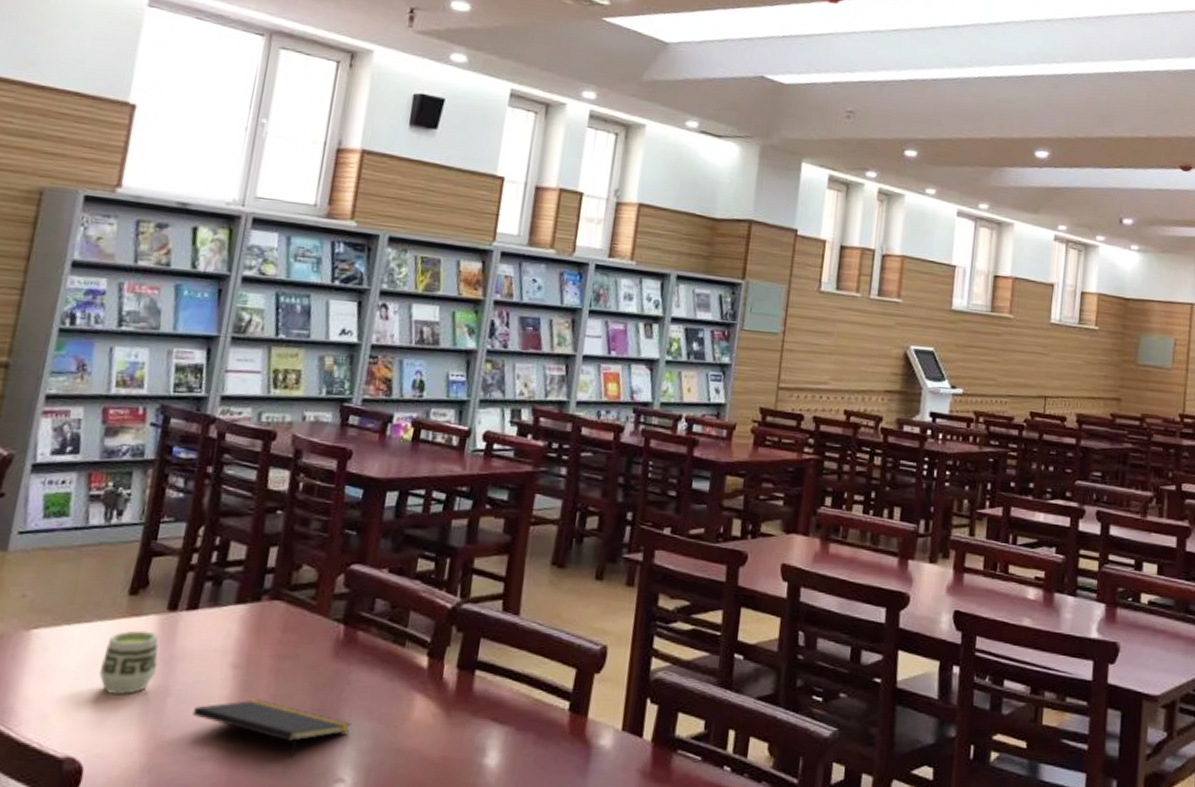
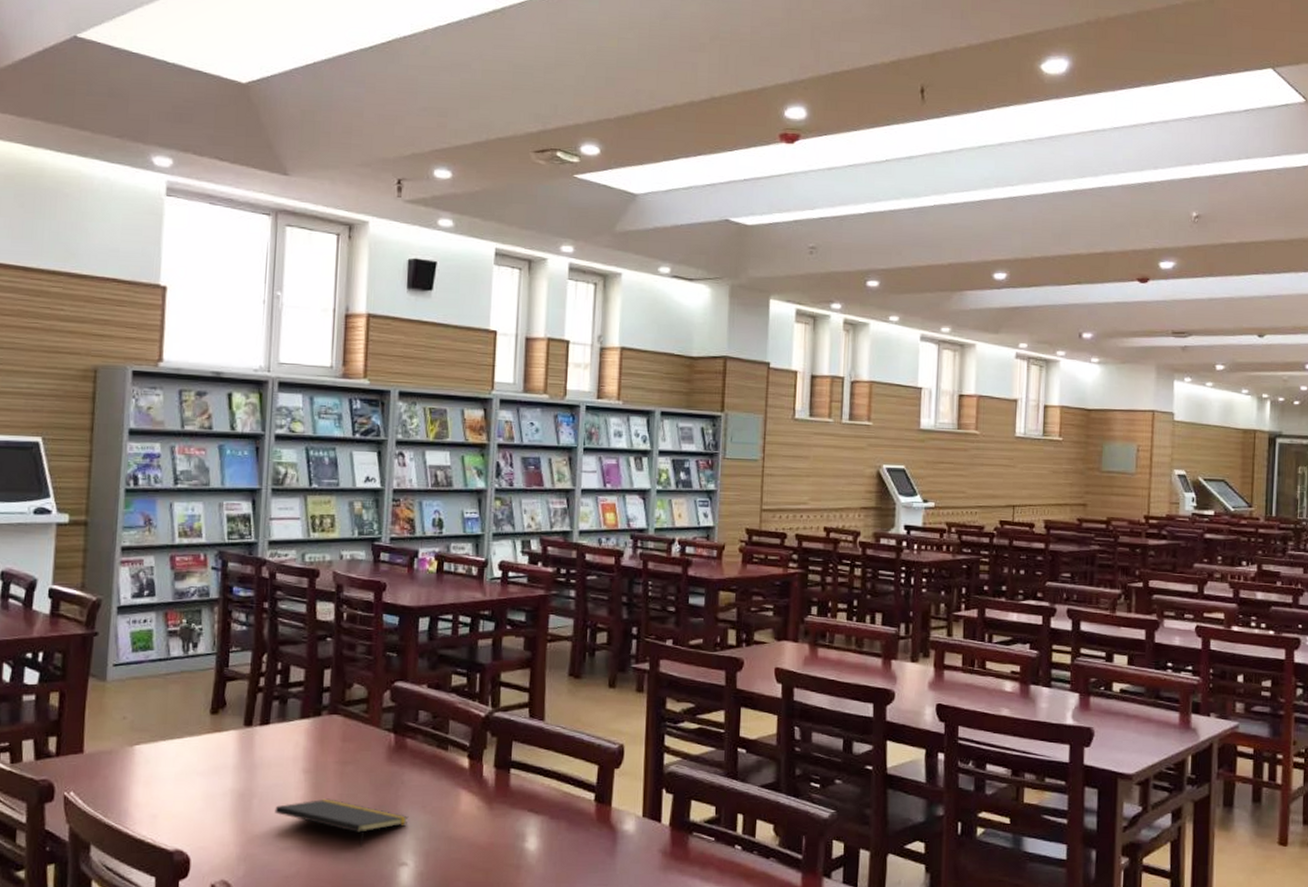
cup: present [98,630,159,696] -> none [193,743,242,798]

